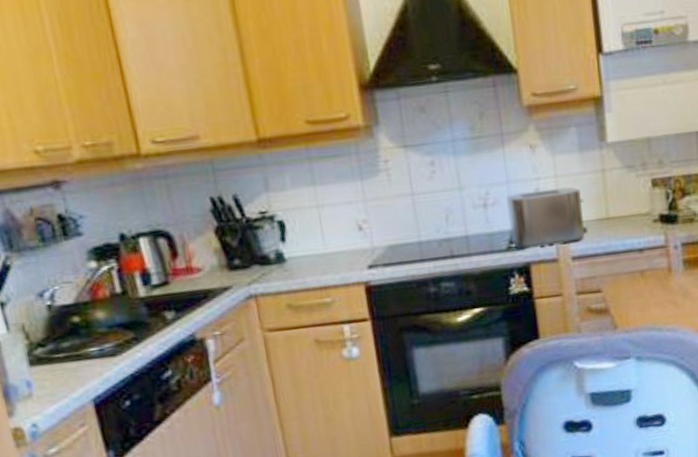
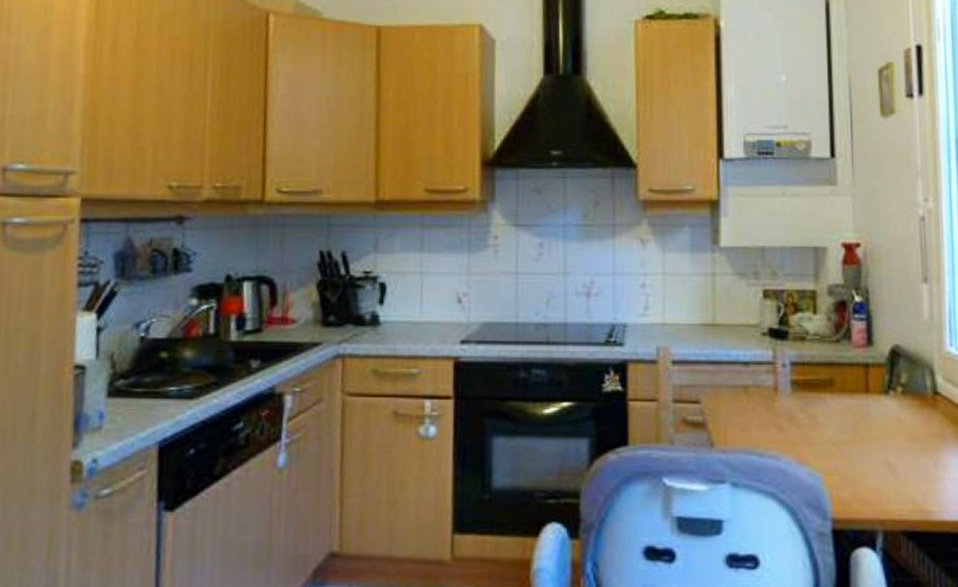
toaster: present [505,187,588,249] -> none [610,285,692,346]

